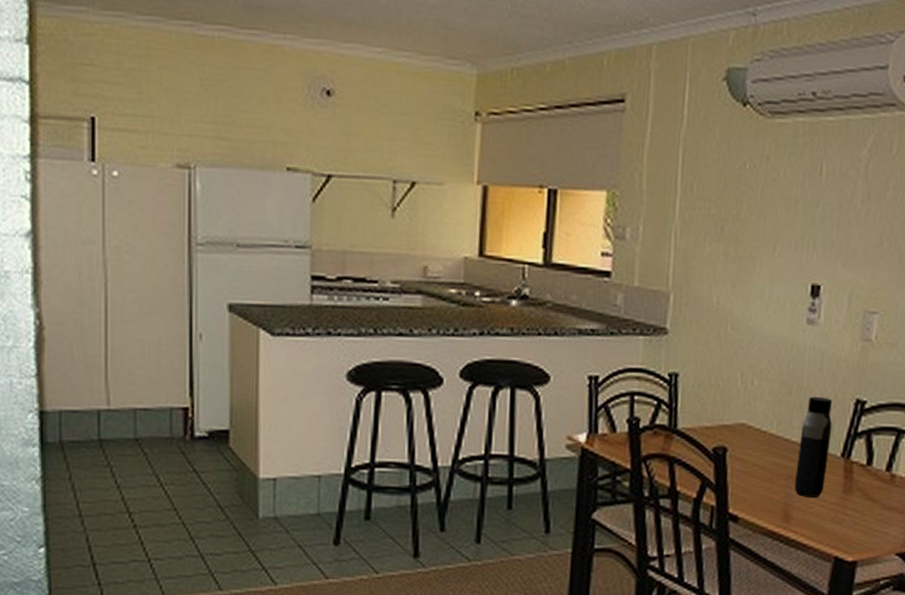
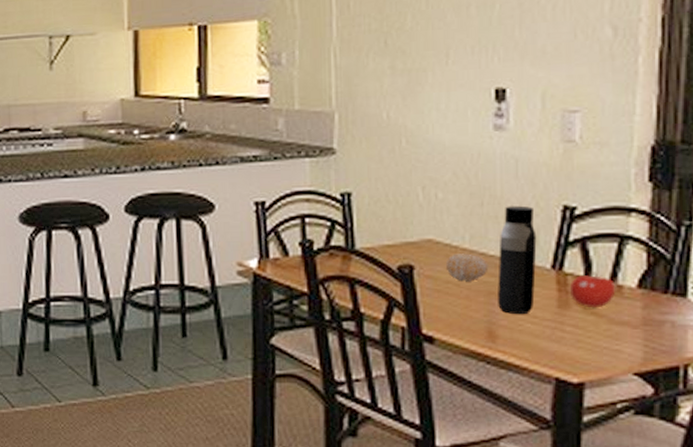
fruit: none [754,438,790,466] -> present [445,253,489,282]
fruit: none [853,461,890,495] -> present [569,271,616,308]

